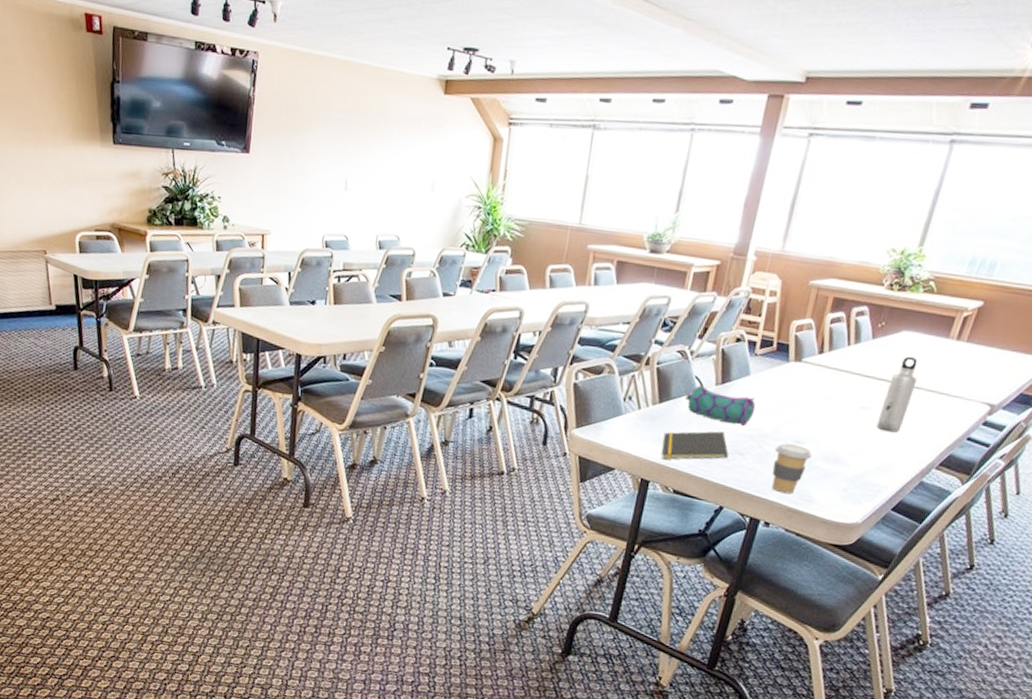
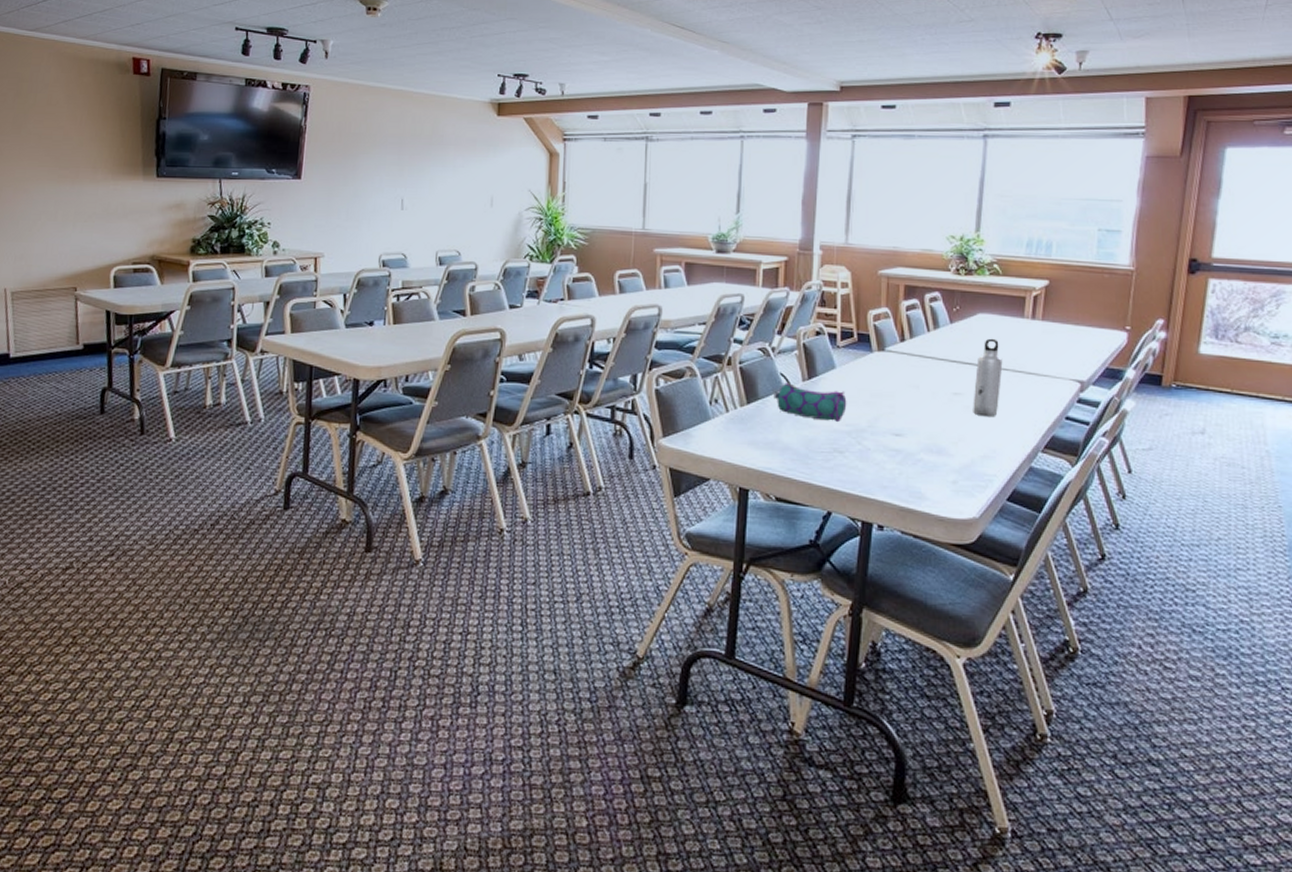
notepad: present [661,431,729,460] -> none [756,429,827,464]
coffee cup: present [772,443,813,494] -> none [875,437,914,492]

